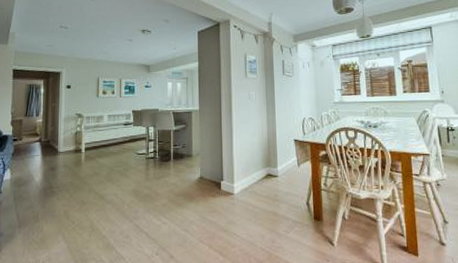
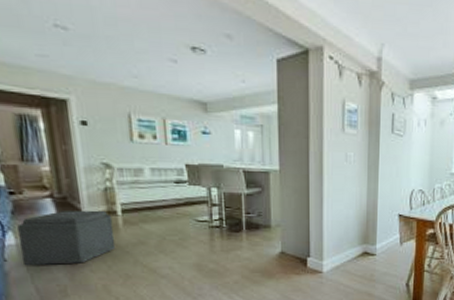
ottoman: none [13,149,78,197] -> present [17,210,116,266]

